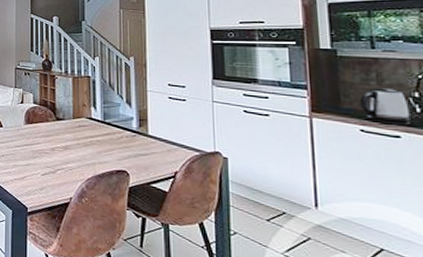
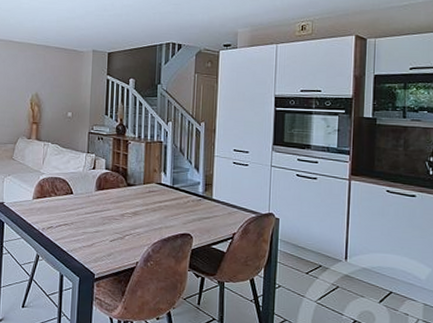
kettle: present [359,88,411,127] -> none [389,153,425,187]

